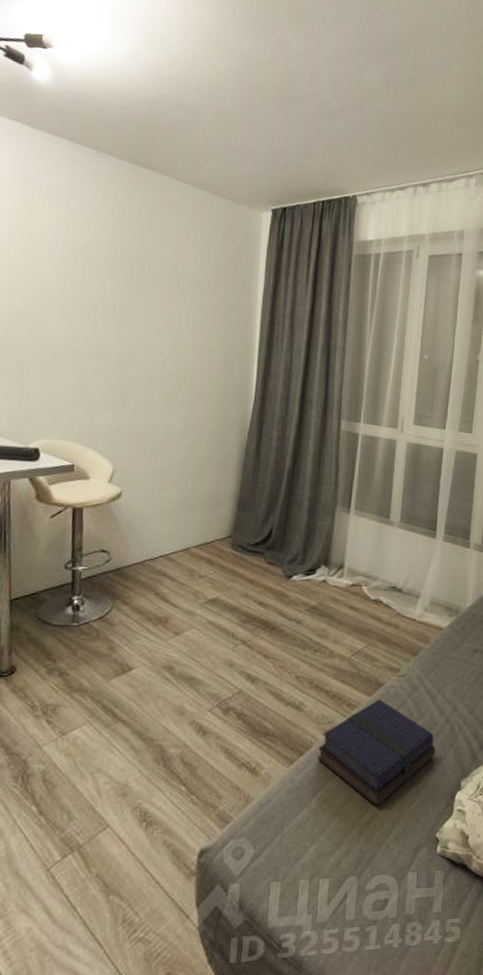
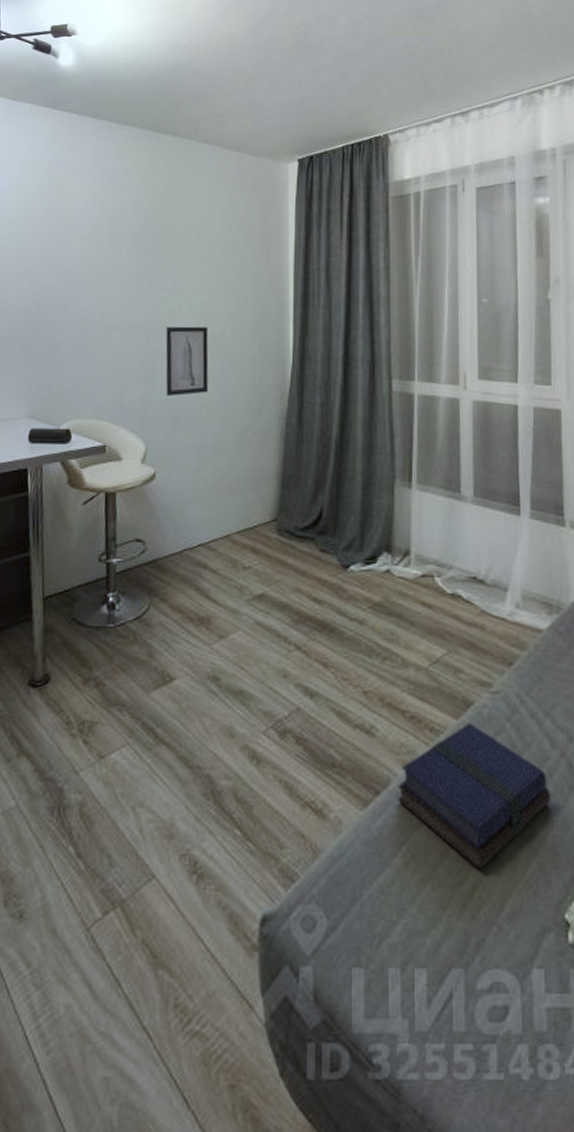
wall art: none [134,358,178,423] -> present [165,326,209,397]

